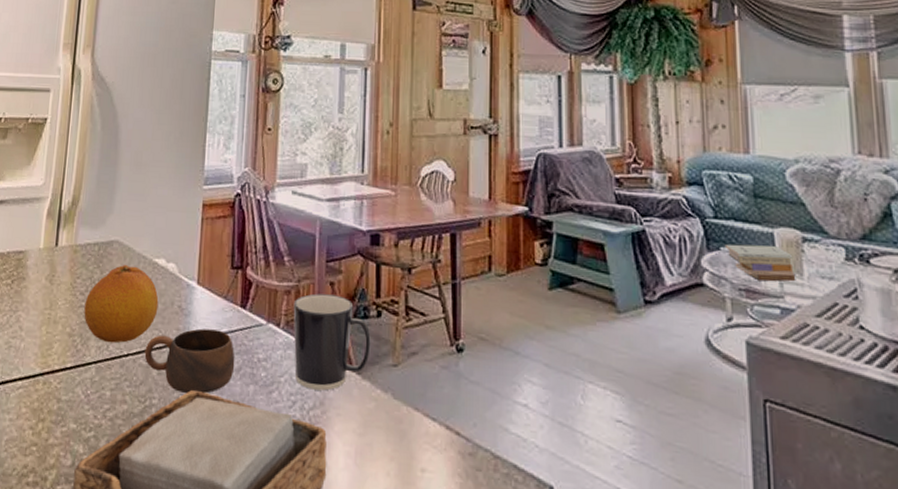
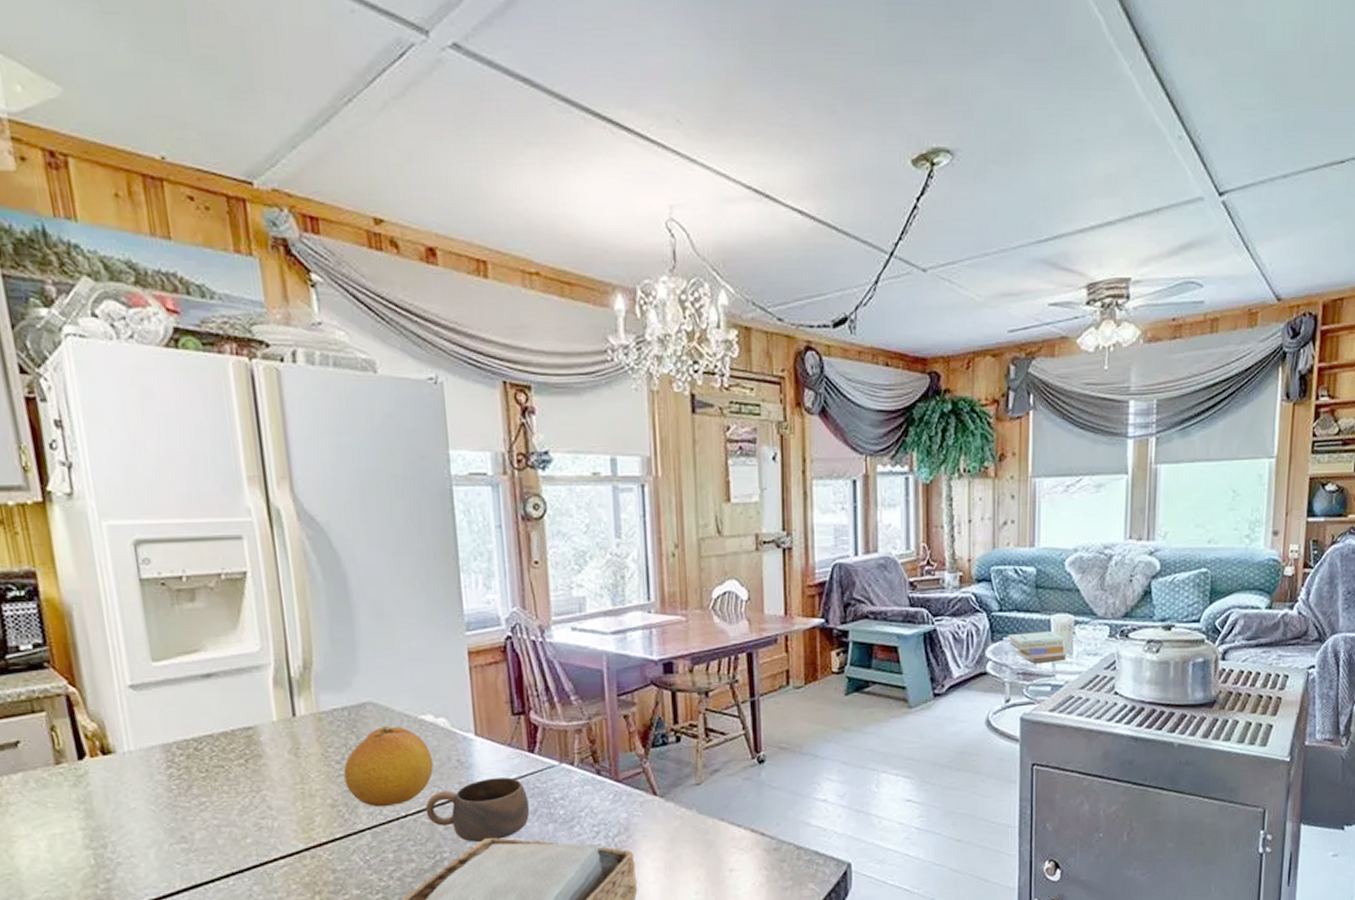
mug: present [293,293,371,391] -> none [586,727,672,819]

